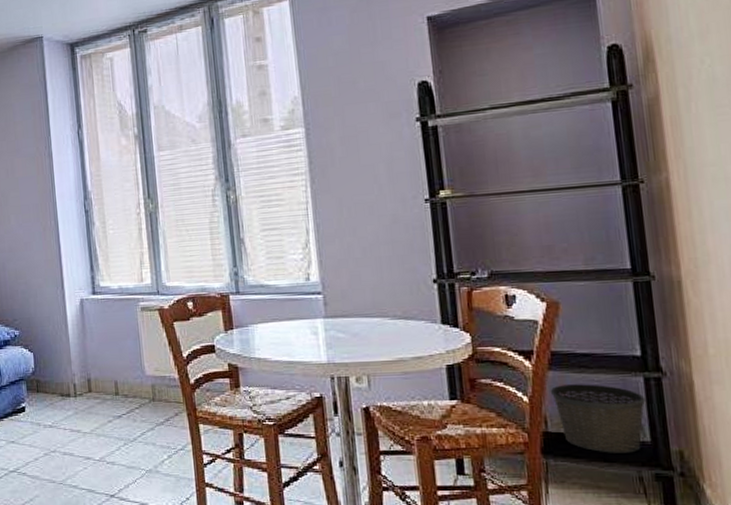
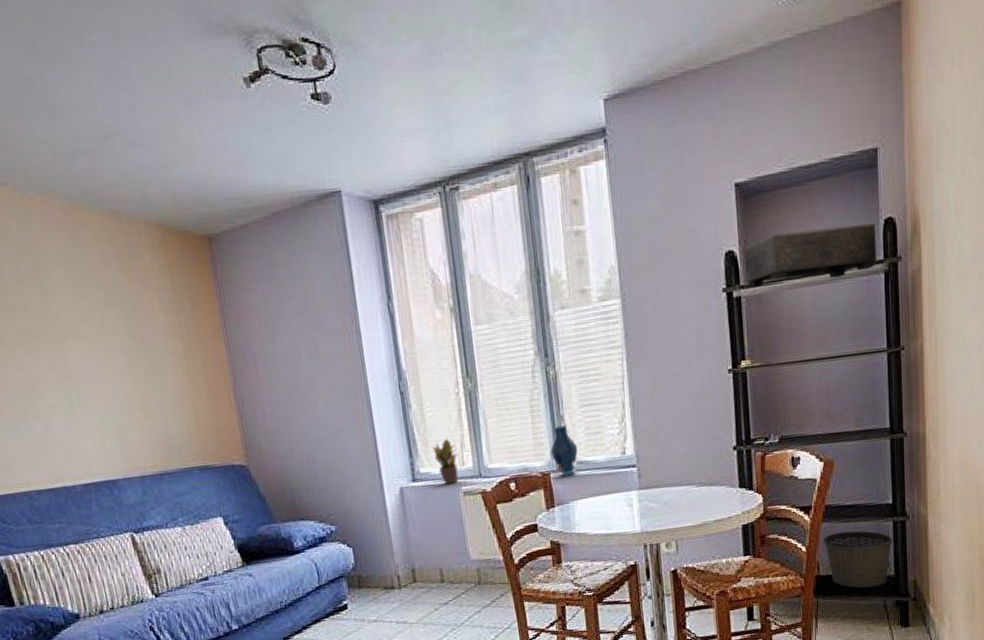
potted plant: none [113,255,137,300] -> present [433,438,458,485]
vase: none [229,249,259,299] -> present [550,426,578,476]
decorative box: none [439,50,600,117] -> present [744,222,876,288]

